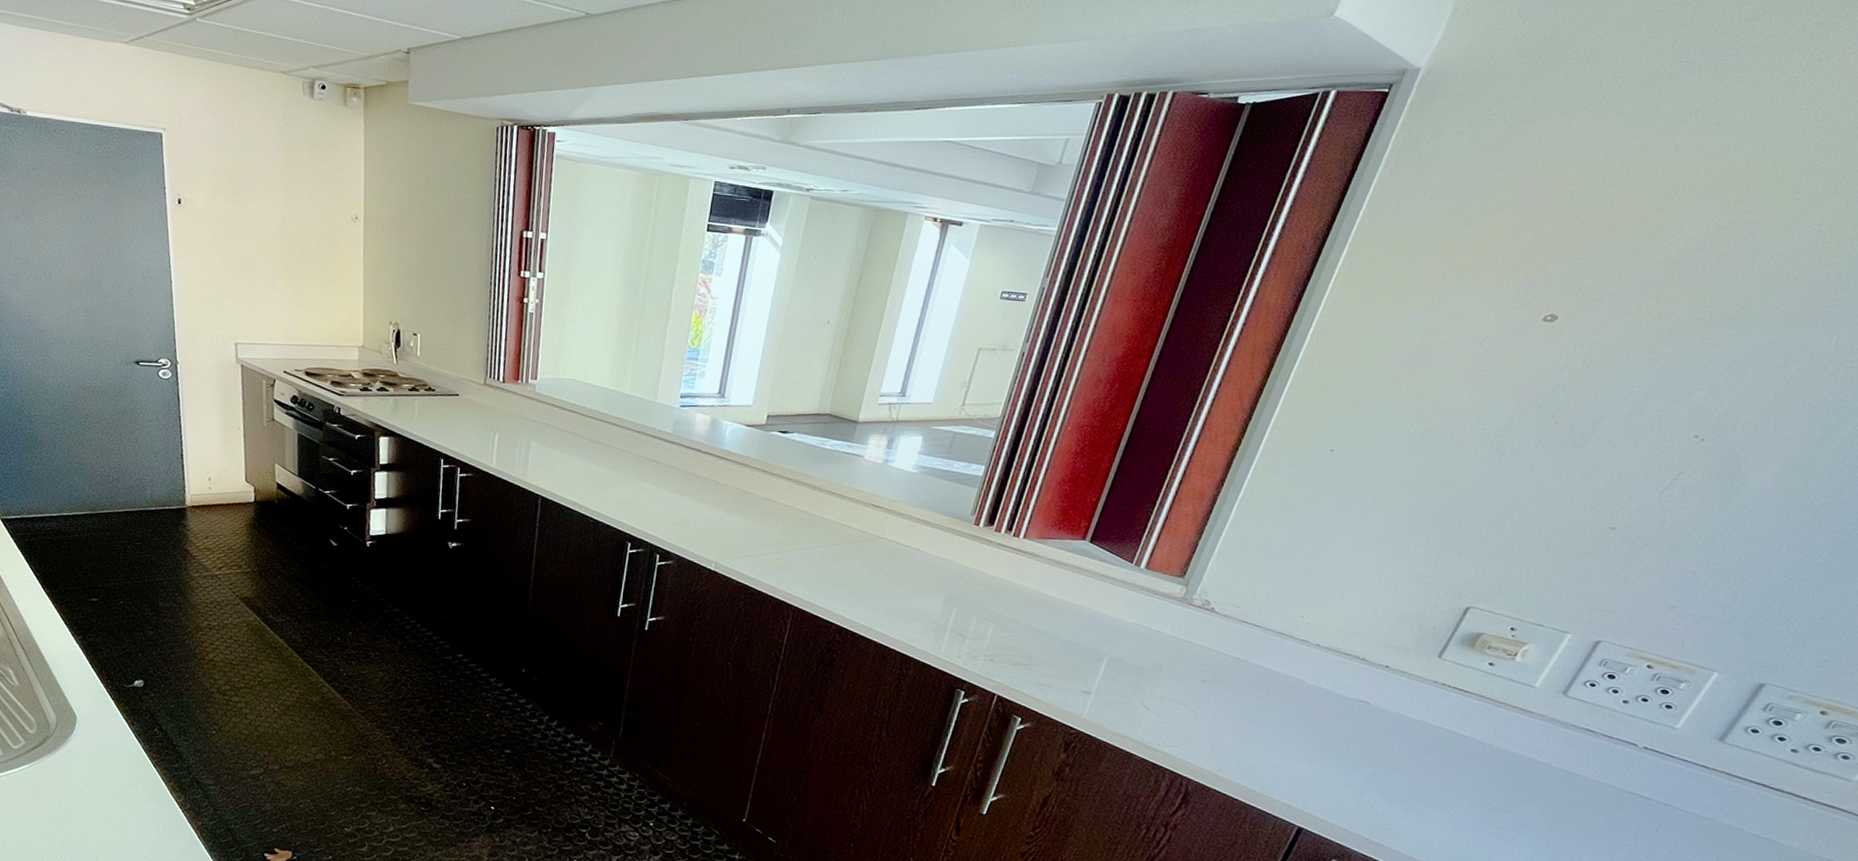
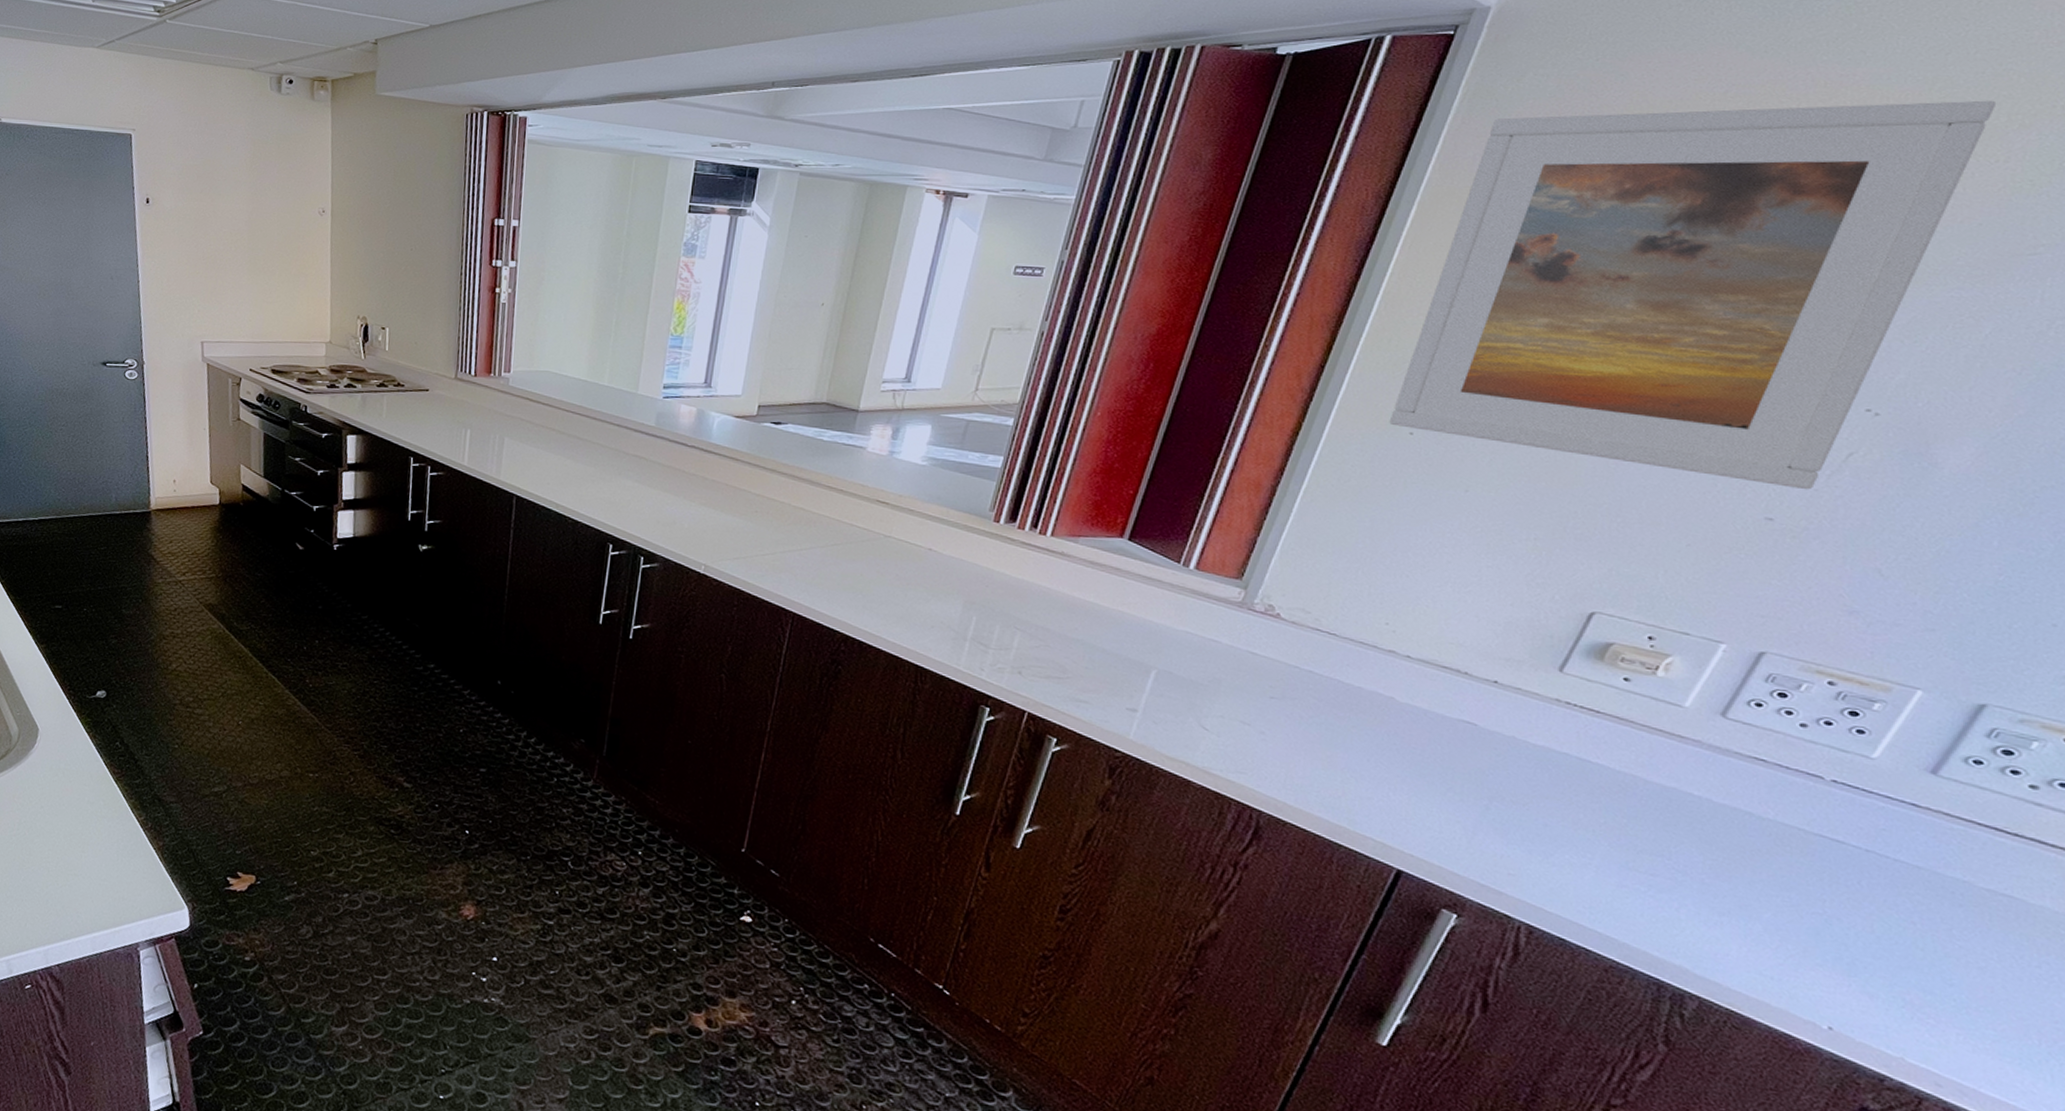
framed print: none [1314,170,1817,504] -> present [1389,100,1997,490]

